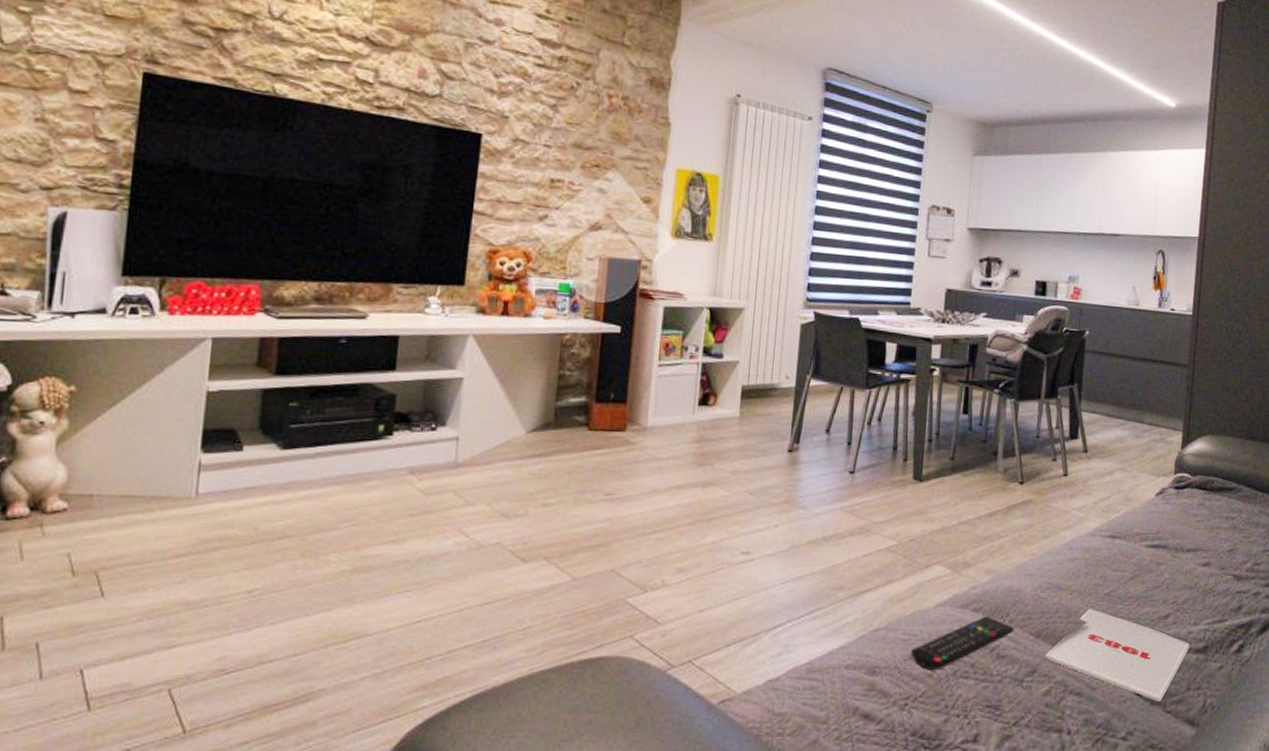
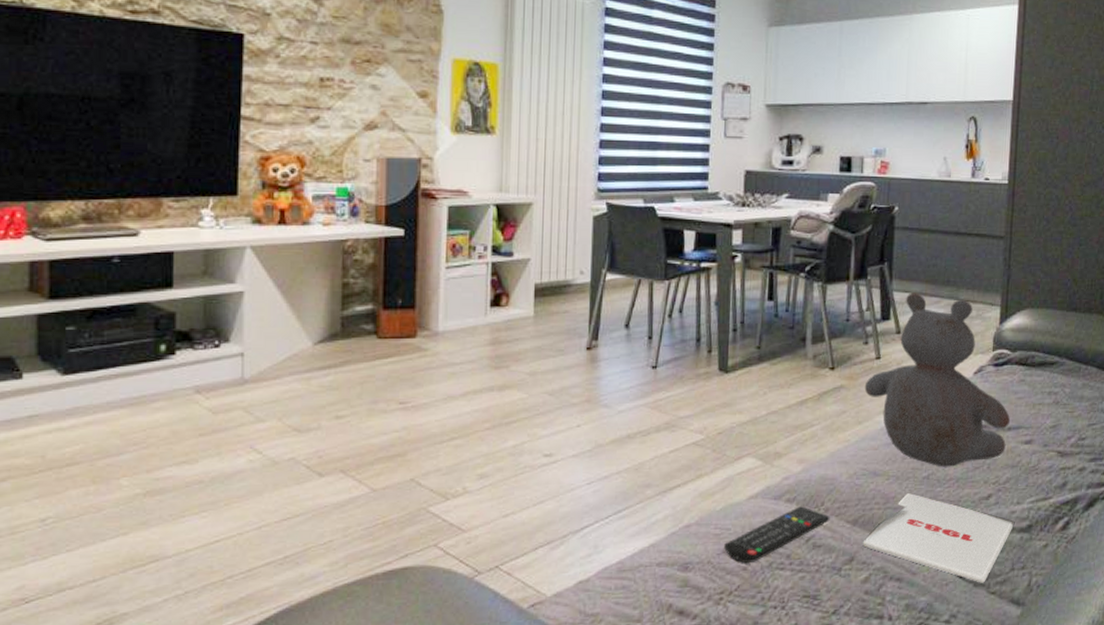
teddy bear: none [1051,413,1189,585] -> present [864,292,1010,467]

